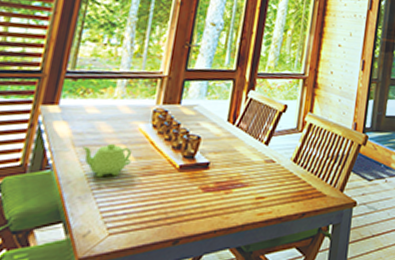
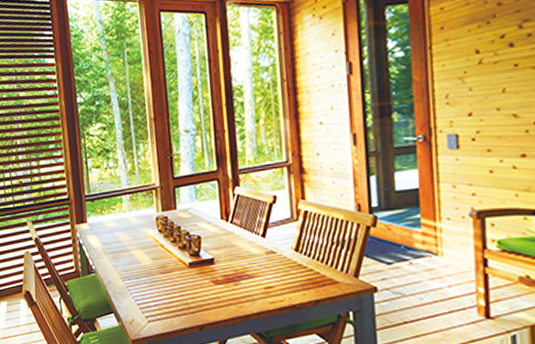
teapot: present [82,143,131,178] -> none [112,248,150,277]

